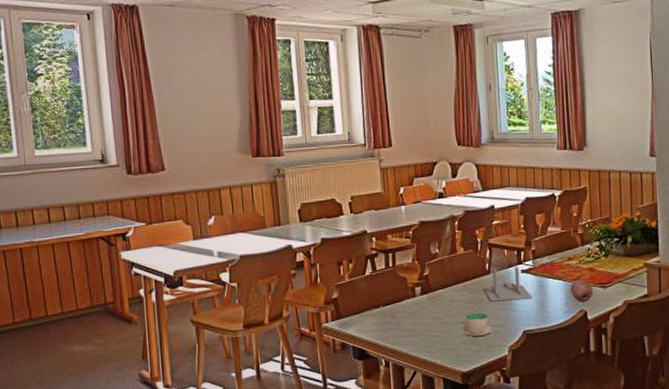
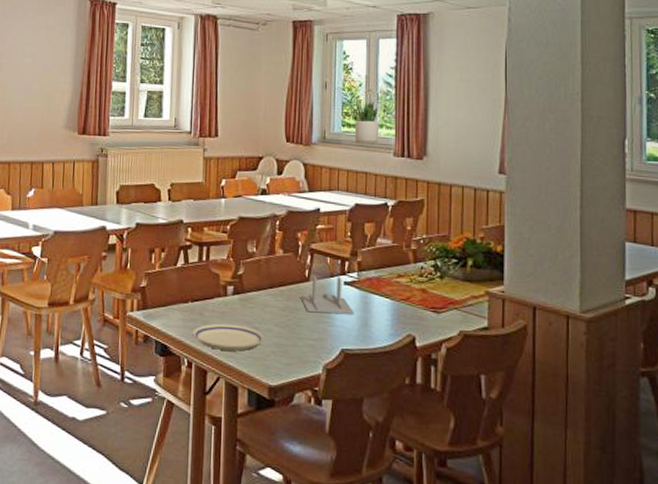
plate: none [386,321,454,347] -> present [192,323,265,351]
cup: present [461,313,494,337] -> none [273,322,309,349]
planter: none [519,98,542,141] -> present [354,100,380,145]
fruit: present [570,279,593,302] -> none [397,300,423,326]

